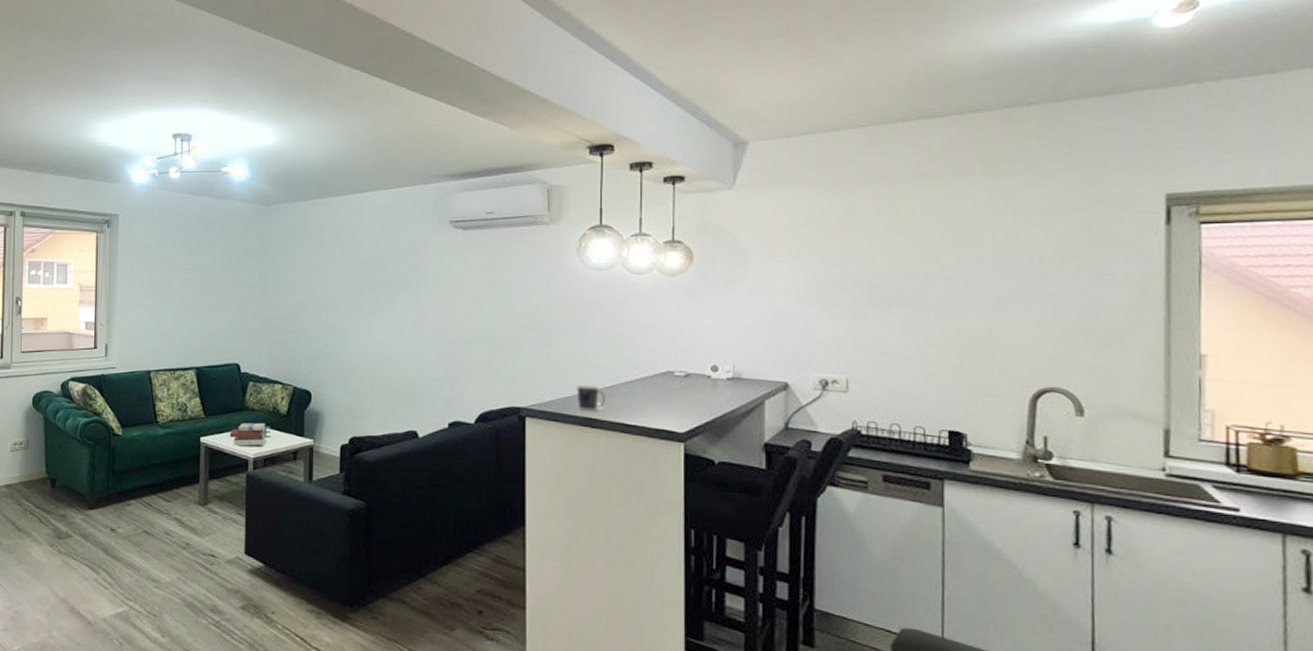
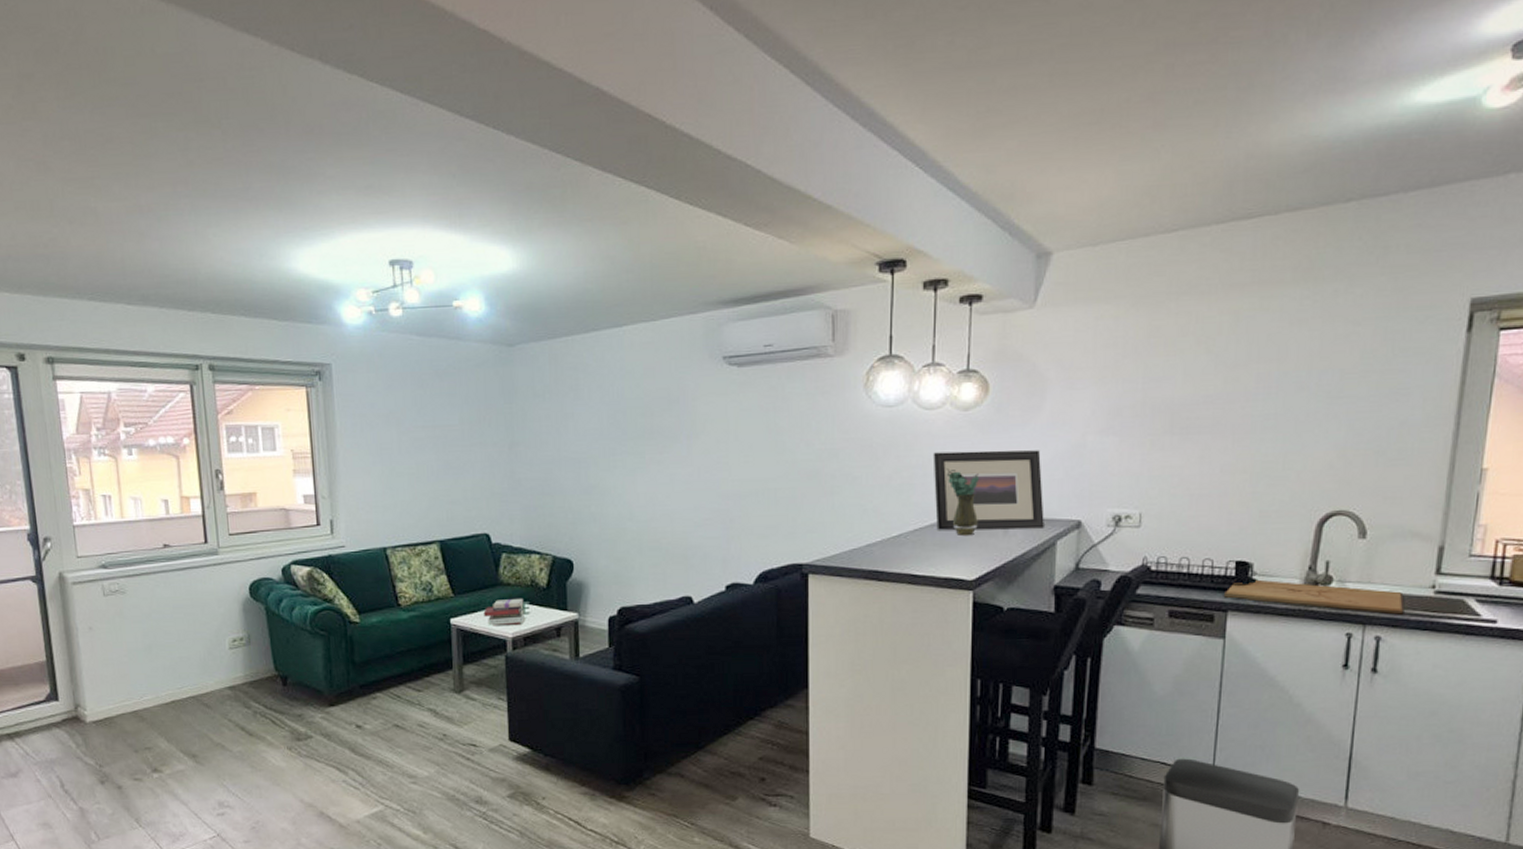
mug: present [576,386,605,412] -> none [862,536,892,564]
picture frame: none [642,312,752,388] -> present [933,450,1044,530]
vase: none [655,328,688,390] -> present [946,468,980,535]
cutting board: none [938,449,1135,497] -> present [1223,579,1405,616]

